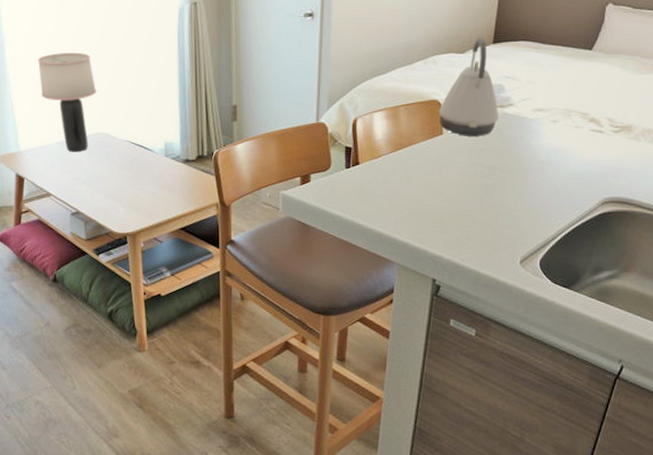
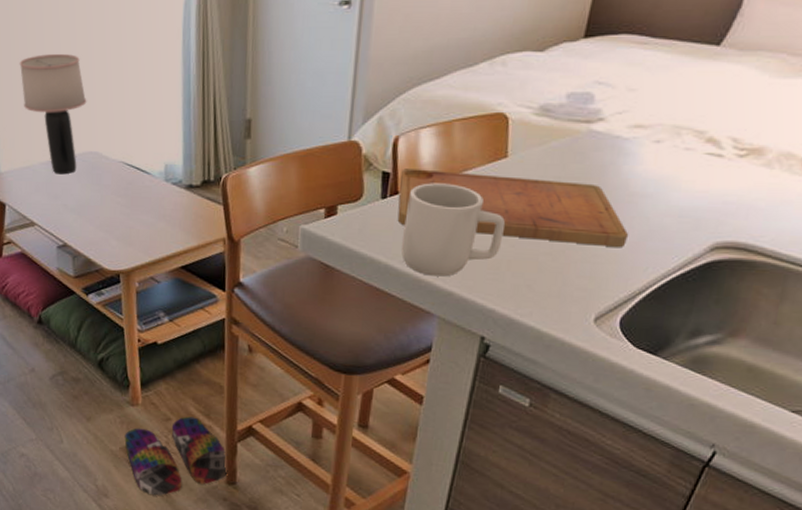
slippers: none [132,359,226,433] -> present [124,416,228,496]
cutting board: none [359,144,540,203] -> present [397,168,629,247]
mug: none [364,155,446,231] -> present [401,183,506,277]
kettle: present [438,37,499,136] -> none [503,29,584,160]

